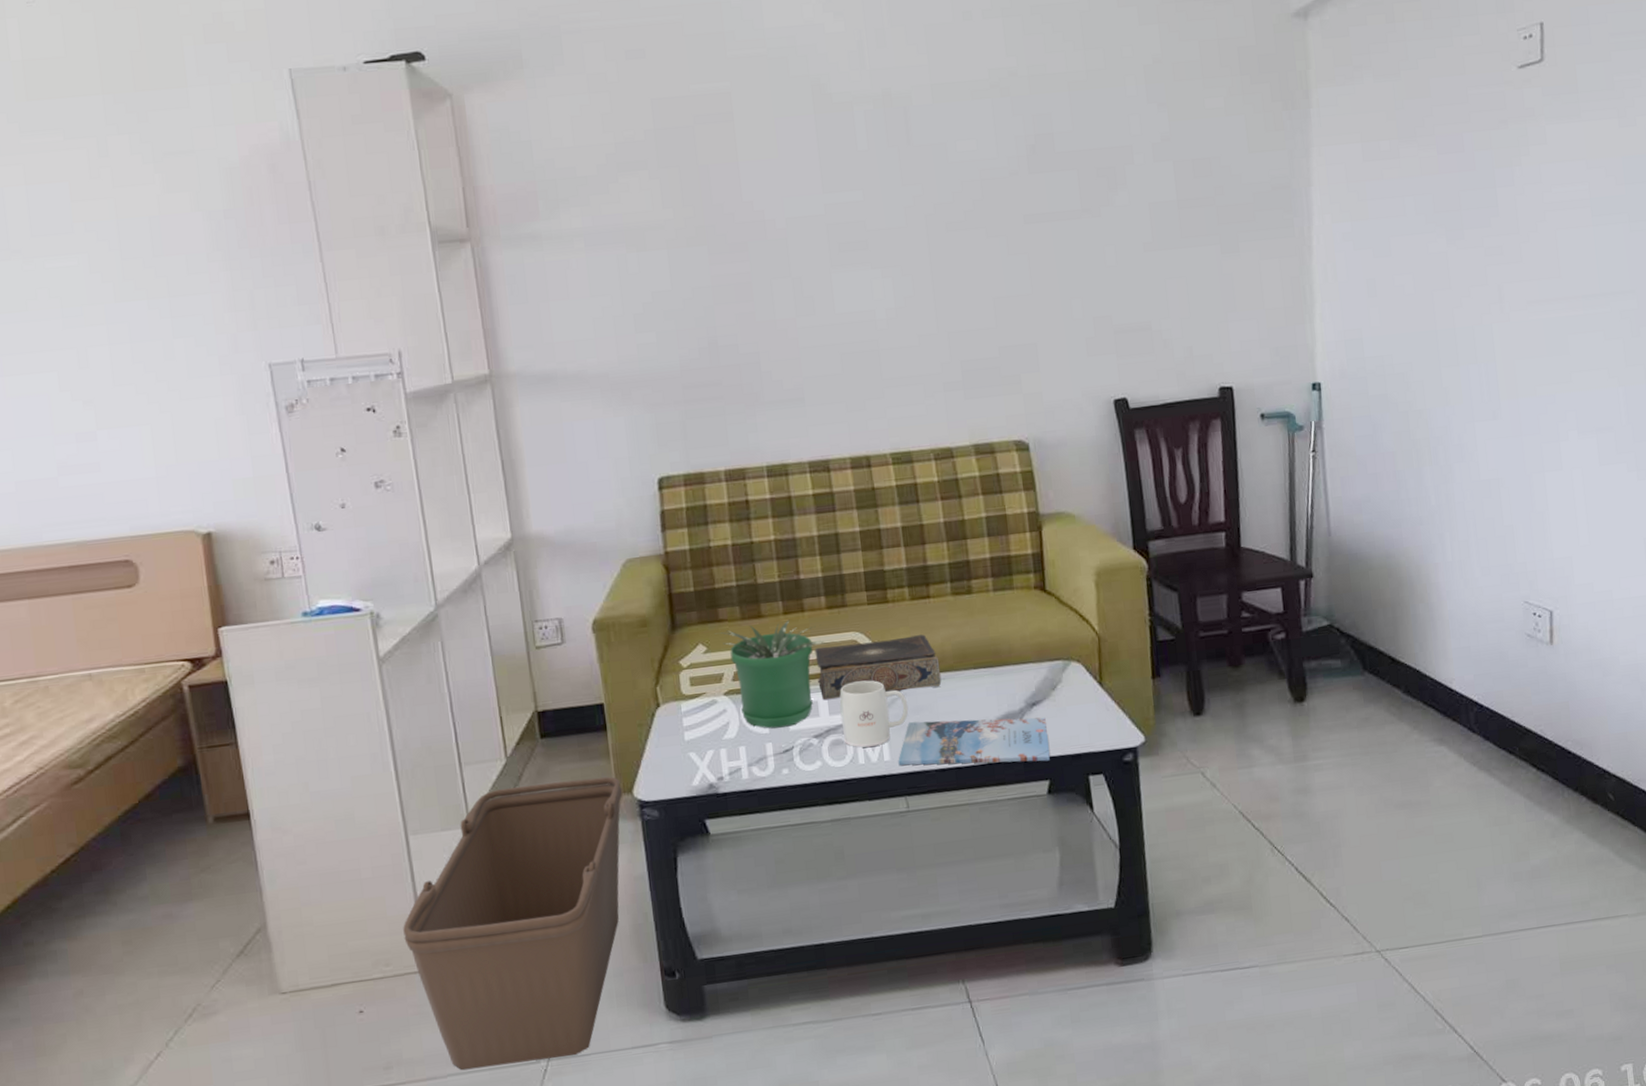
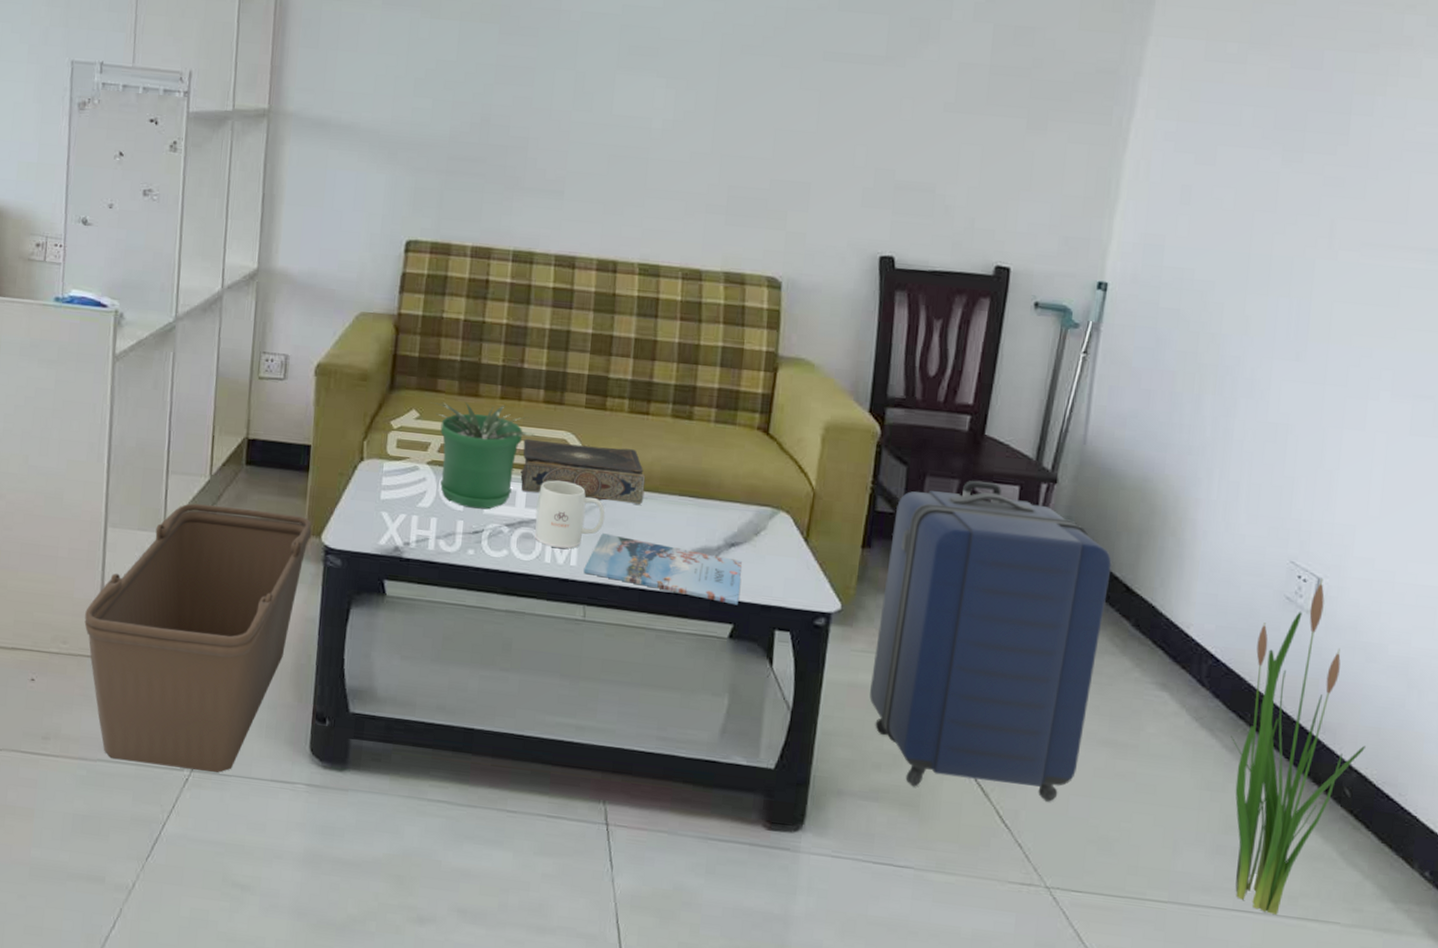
suitcase: none [1176,590,1382,891] -> present [869,480,1112,802]
plant: none [1506,610,1618,923] -> present [1231,578,1366,915]

